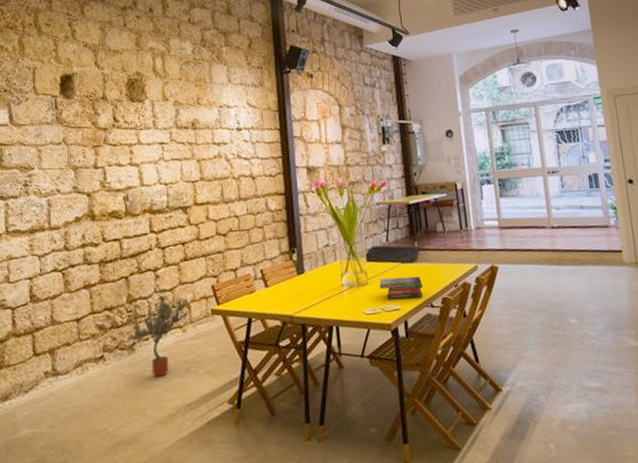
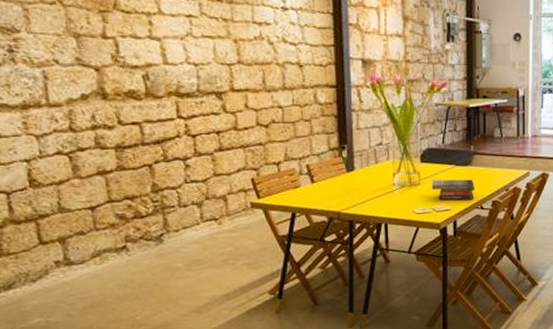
potted tree: present [126,290,188,377] -> none [152,181,225,268]

